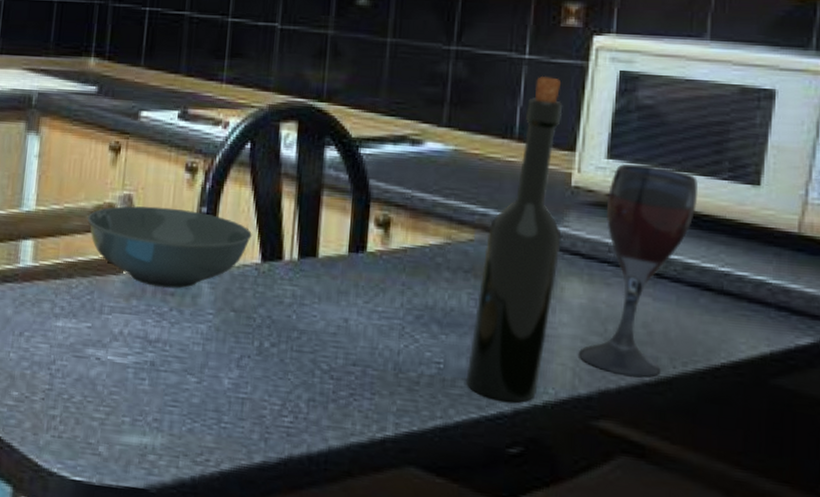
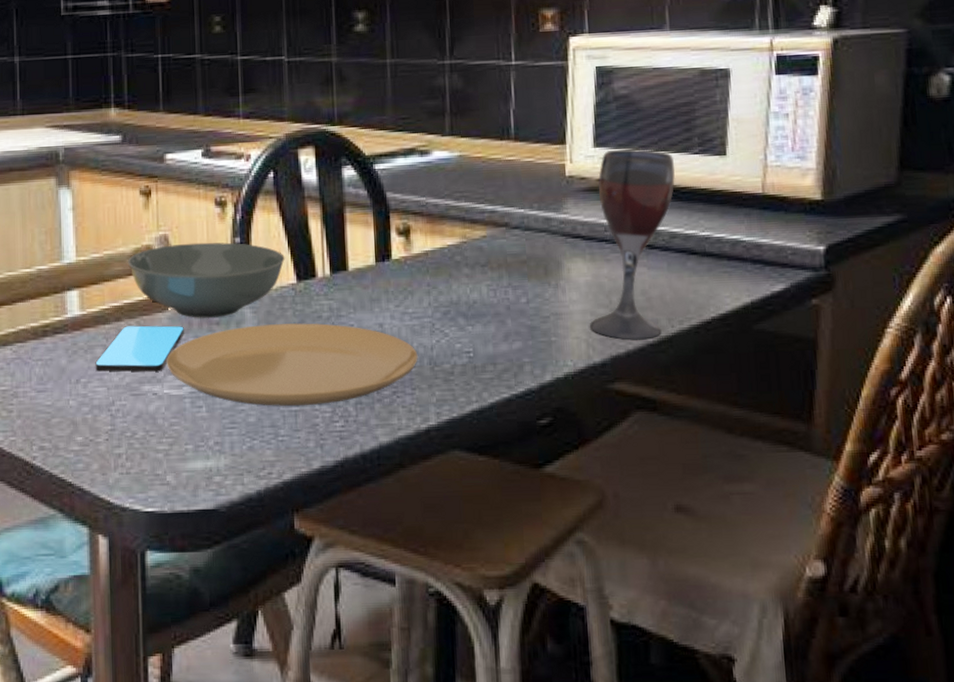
mobile phone: none [40,284,137,336] -> present [95,325,184,372]
plate: none [114,301,383,396] -> present [166,323,418,406]
wine bottle: present [465,75,563,404] -> none [494,78,563,381]

